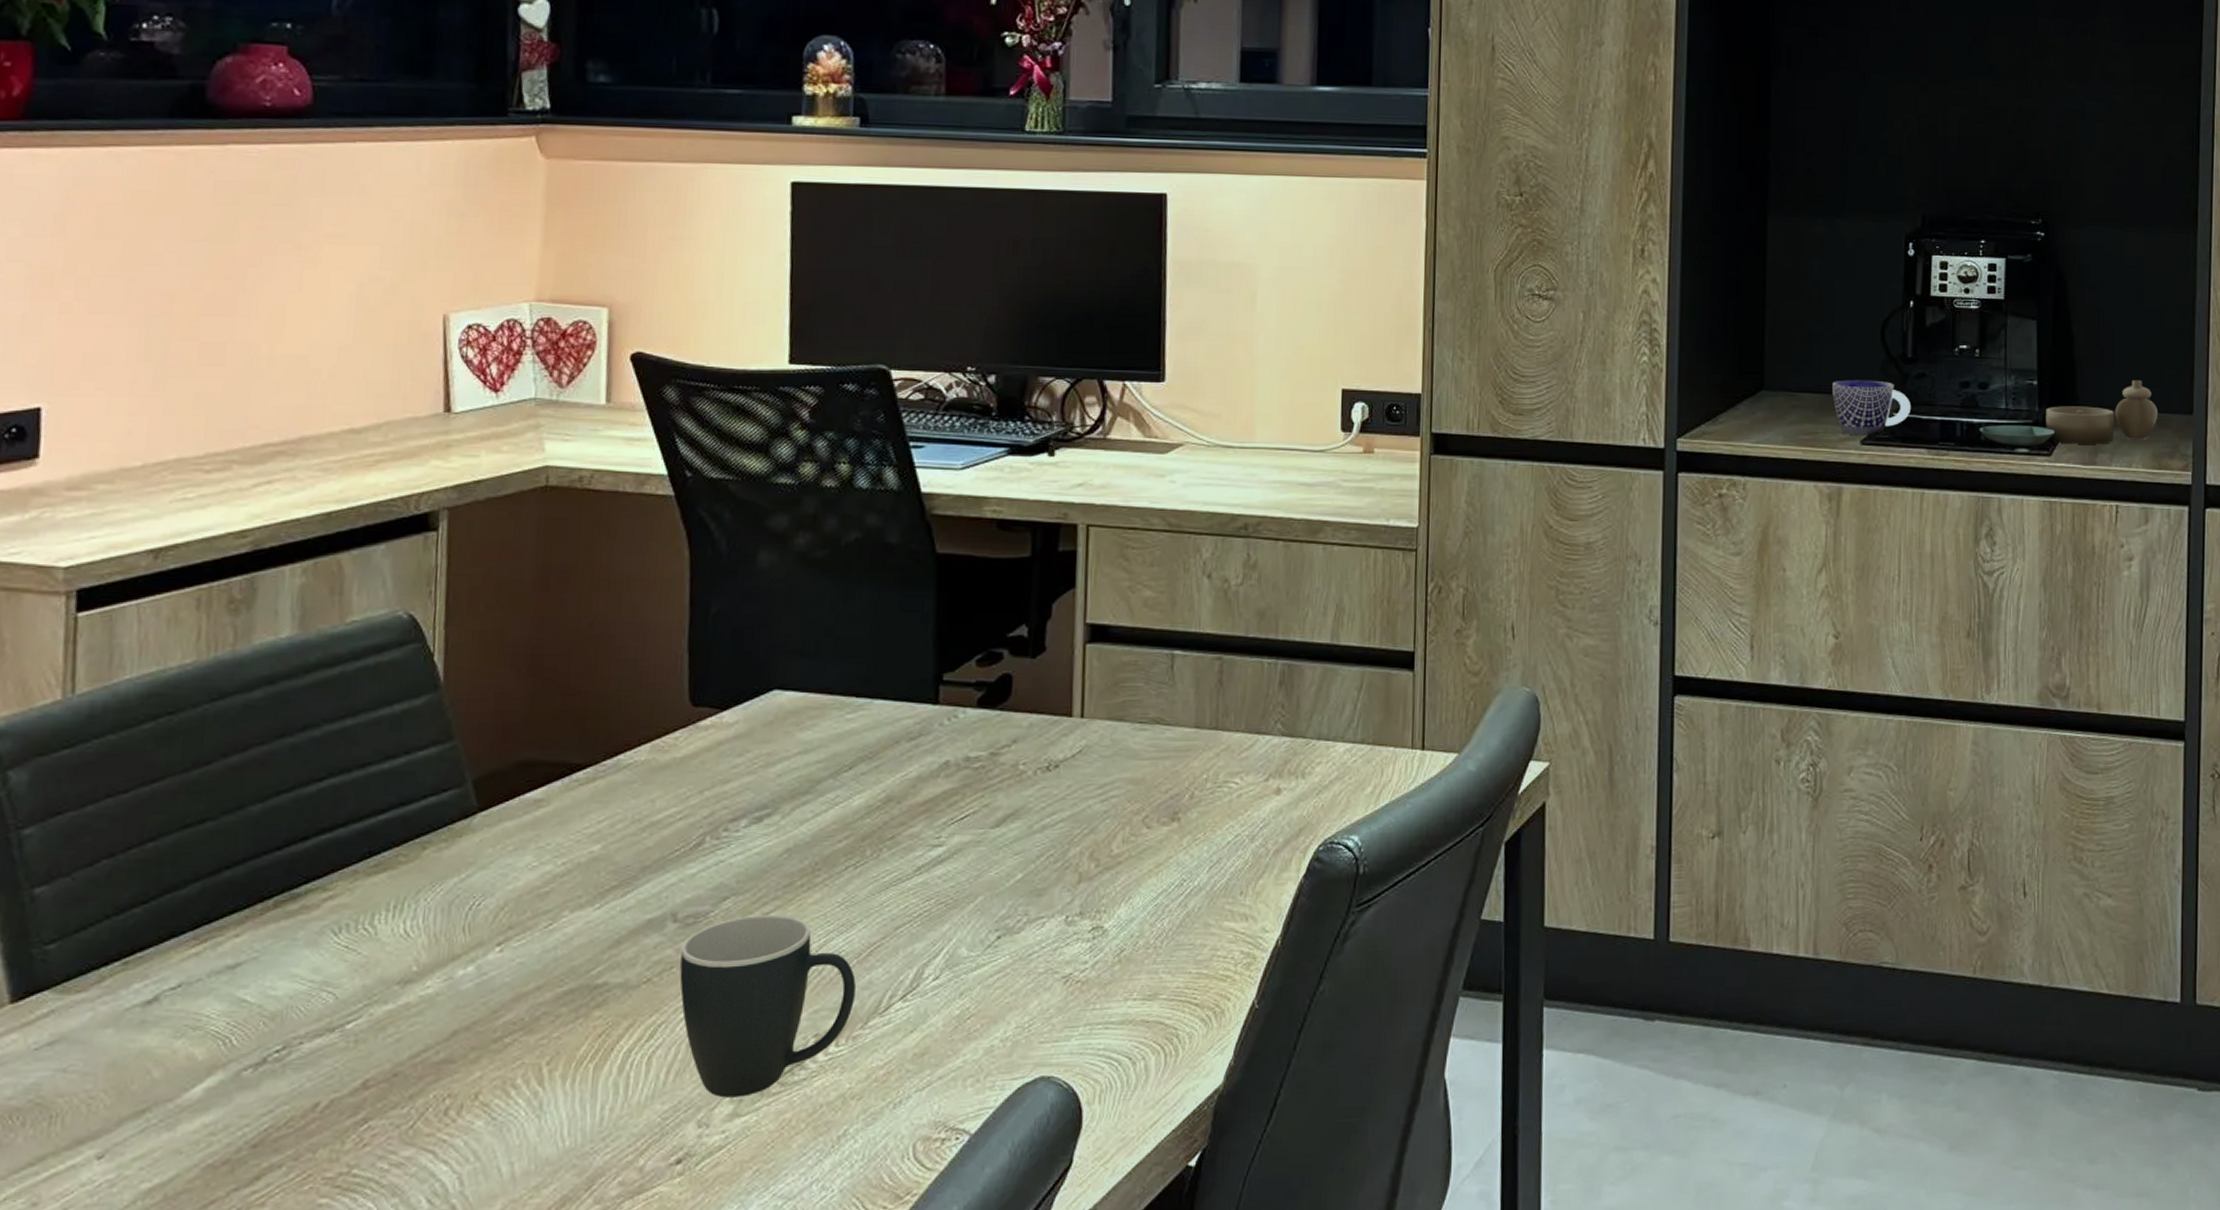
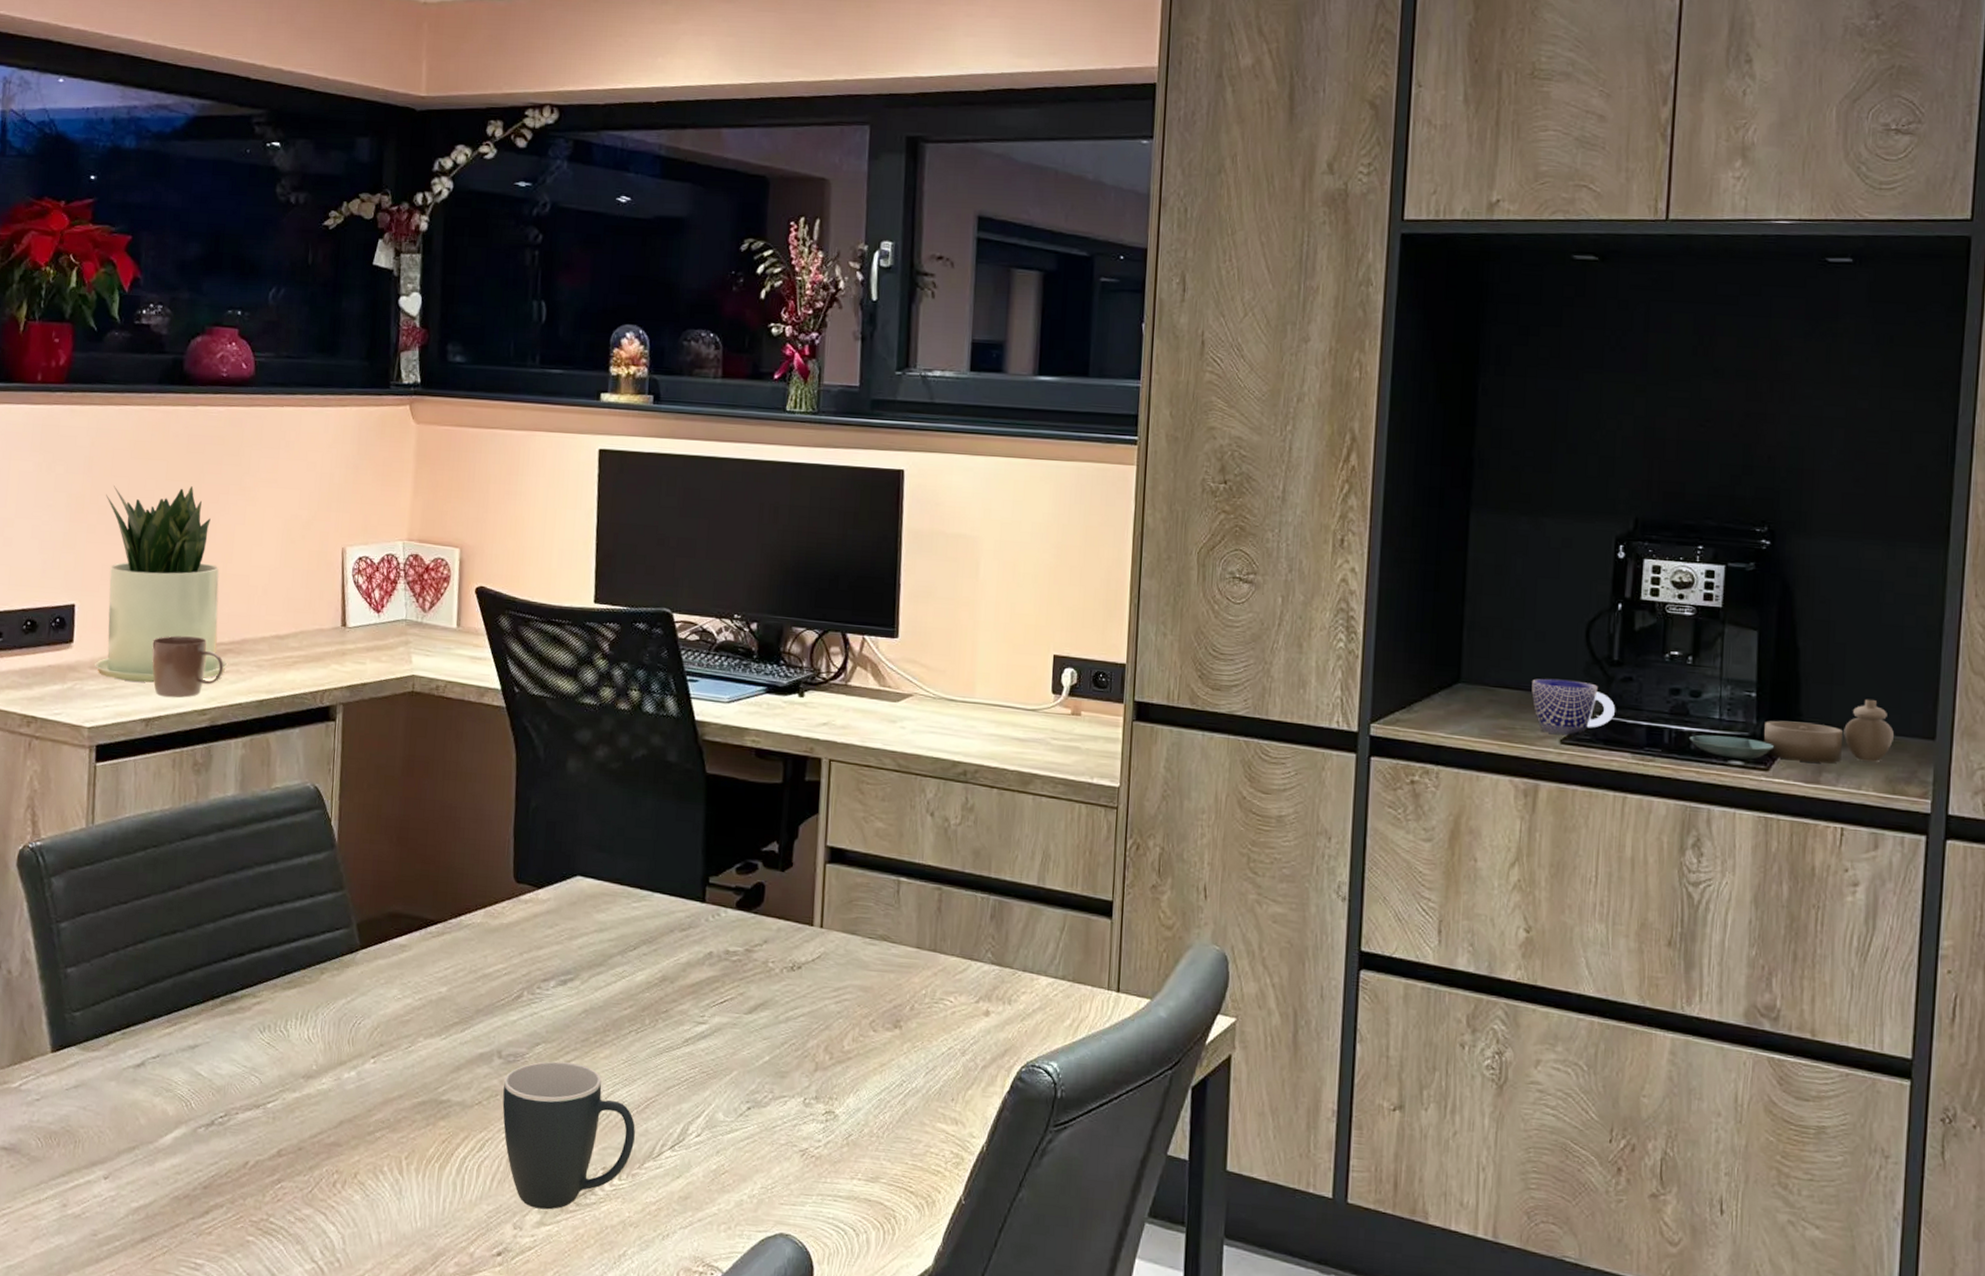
planter: none [71,247,280,502] -> present [94,486,229,683]
mug: none [162,439,273,519] -> present [151,635,224,698]

